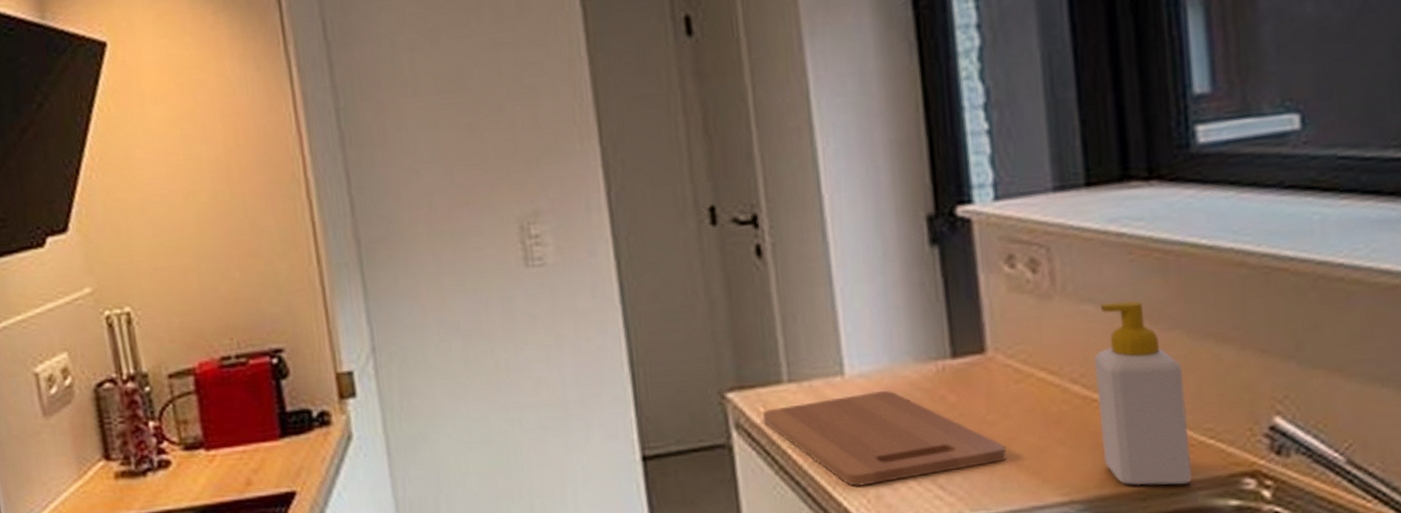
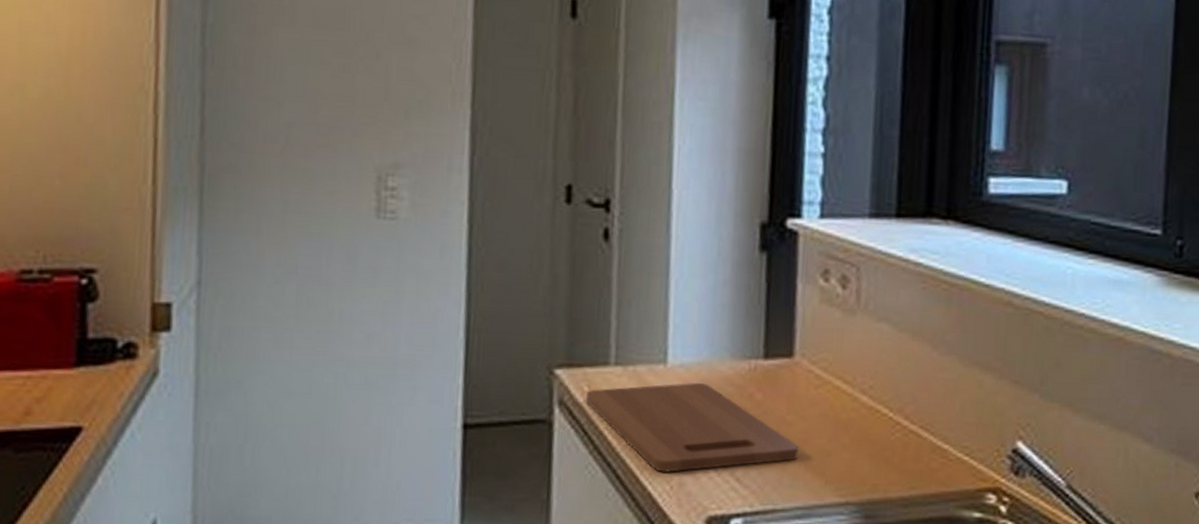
soap bottle: present [1094,300,1192,485] -> none [878,324,951,495]

